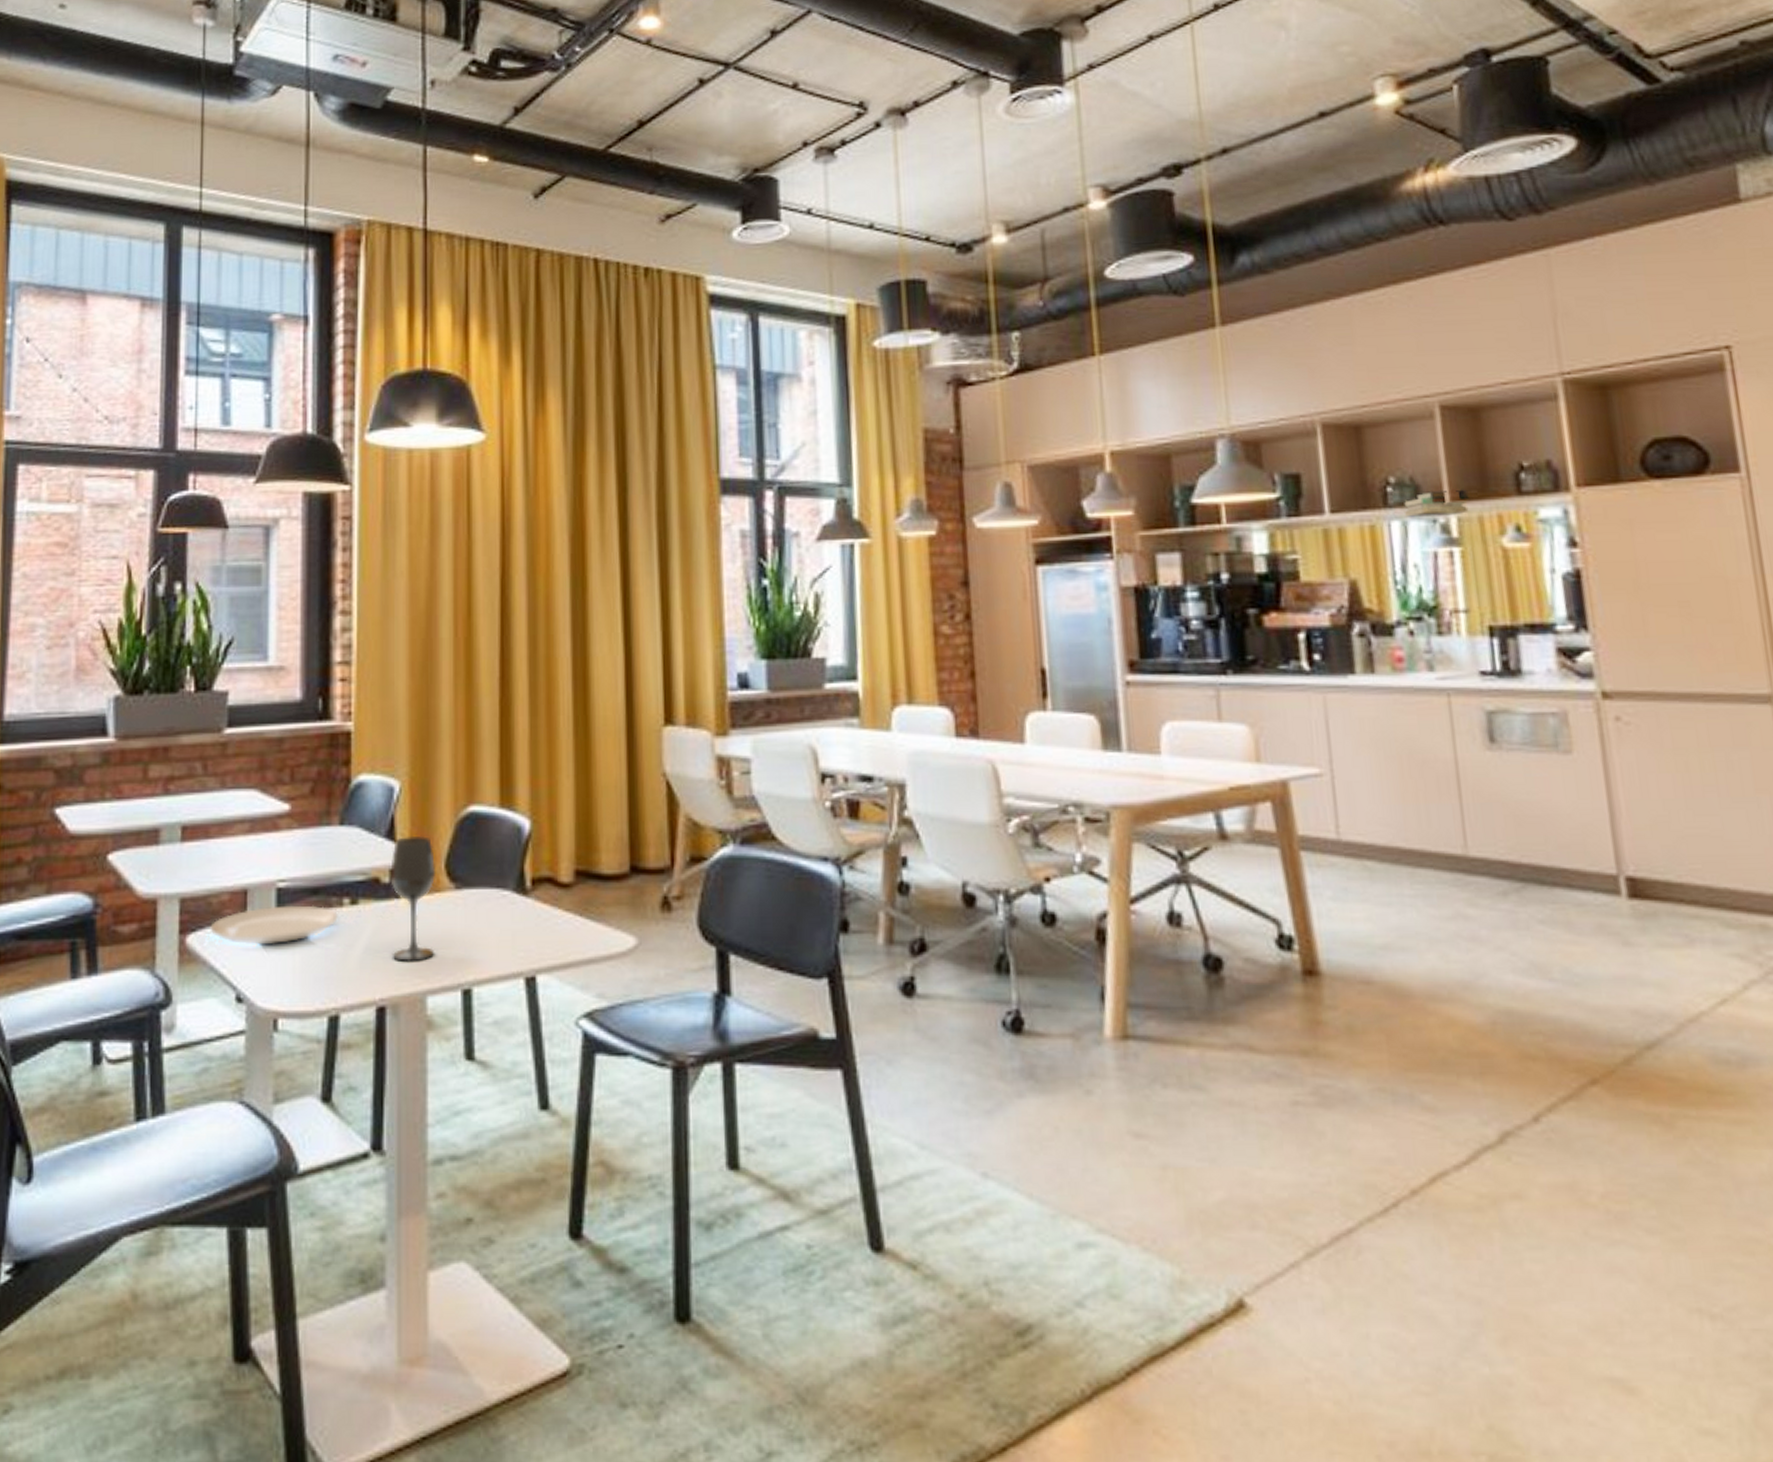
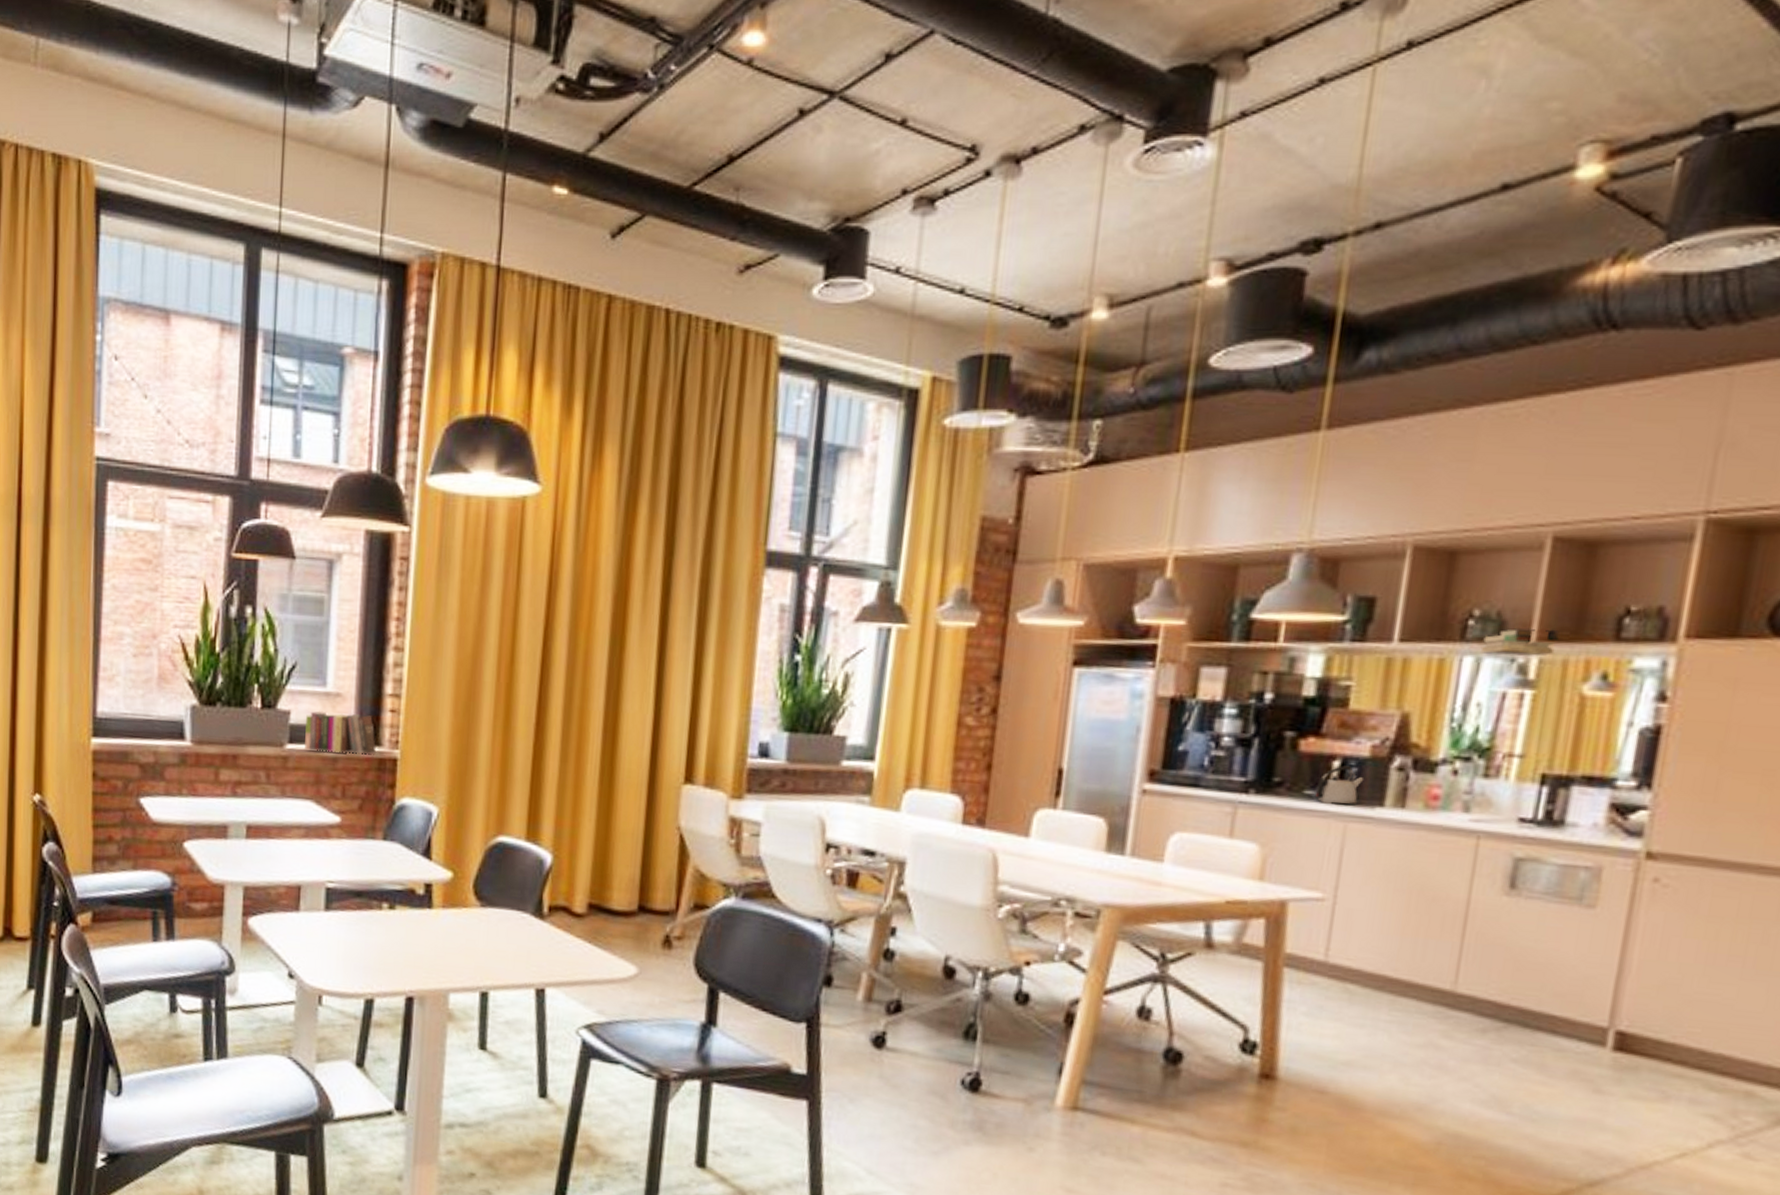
plate: present [210,905,338,944] -> none [268,902,377,934]
books: none [246,687,328,733] -> present [305,711,377,755]
wine glass: present [390,835,435,963] -> none [421,856,465,964]
kettle: none [1289,637,1331,678] -> present [1316,766,1365,805]

